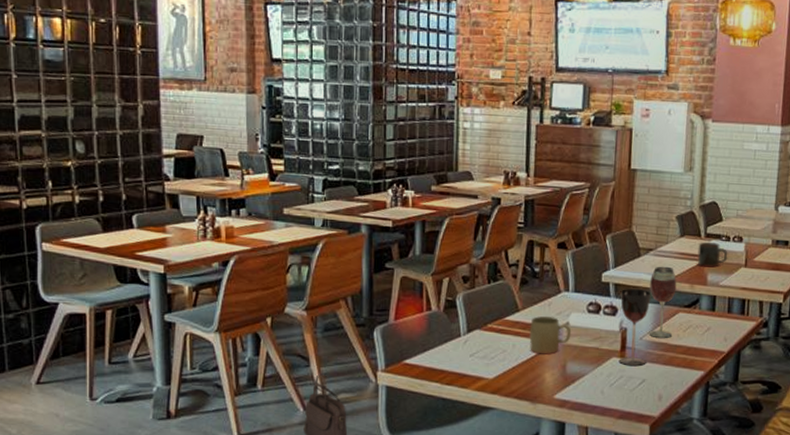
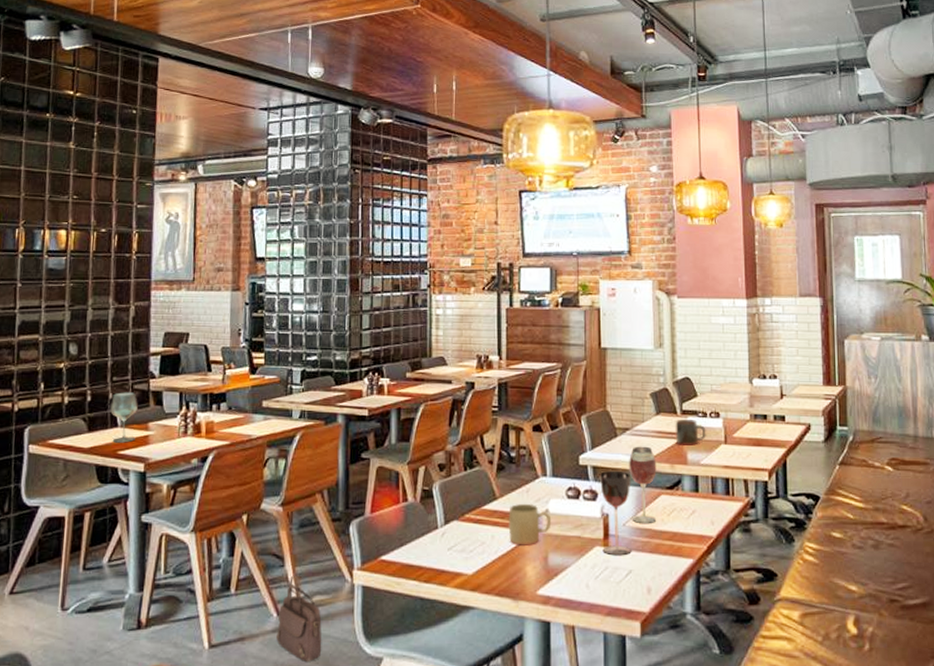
wine glass: none [123,193,153,245] -> present [109,392,138,443]

